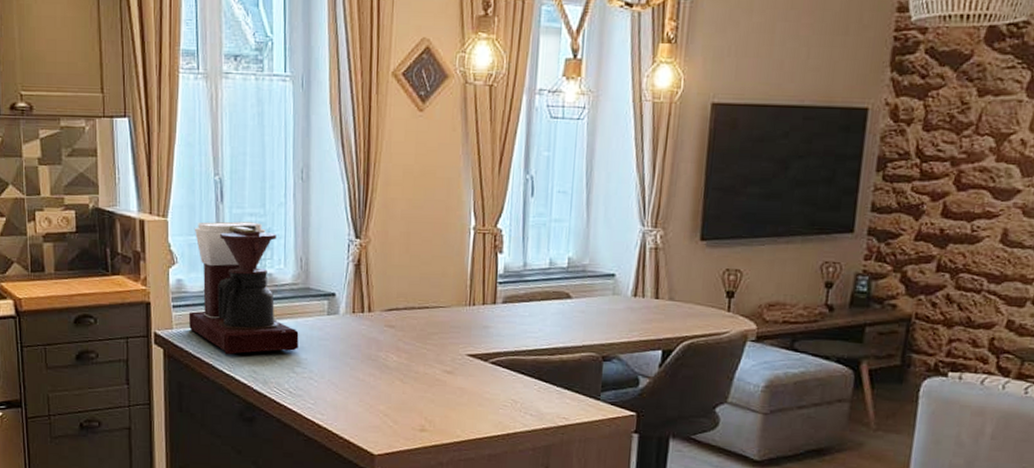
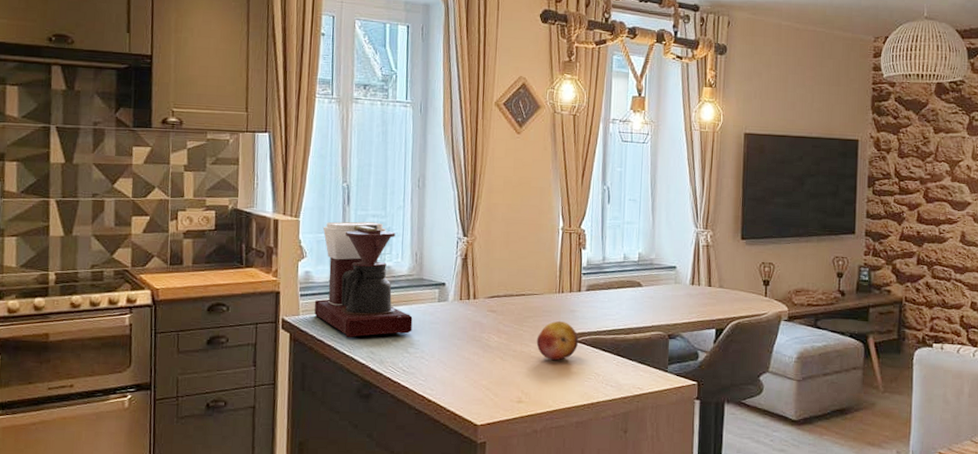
fruit: none [442,338,493,385] -> present [536,320,579,361]

